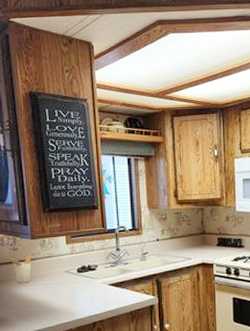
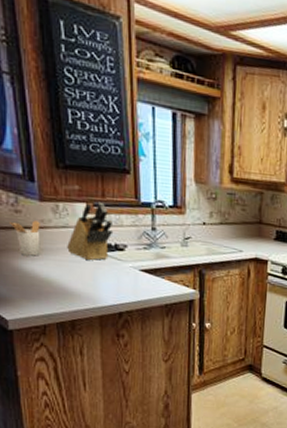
knife block: none [52,233,87,282] -> present [67,201,114,261]

